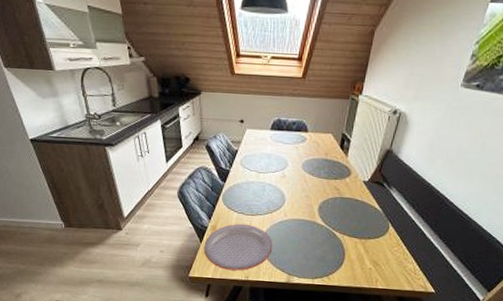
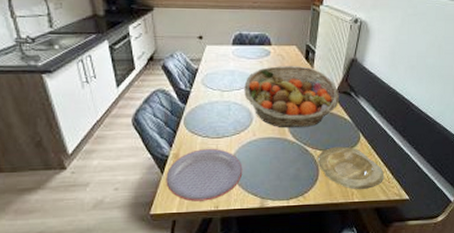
fruit basket: none [279,152,372,213] -> present [244,66,340,127]
plate: none [344,234,411,278] -> present [317,146,385,190]

